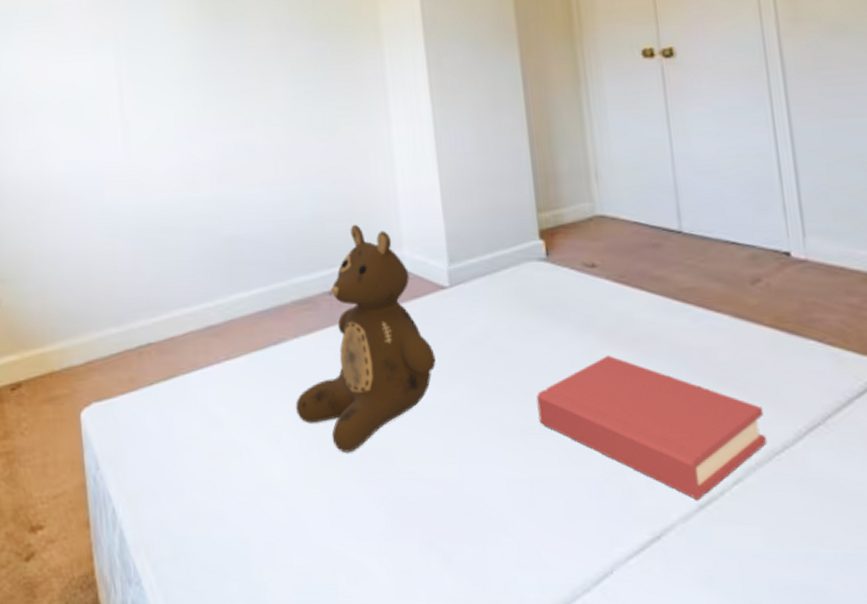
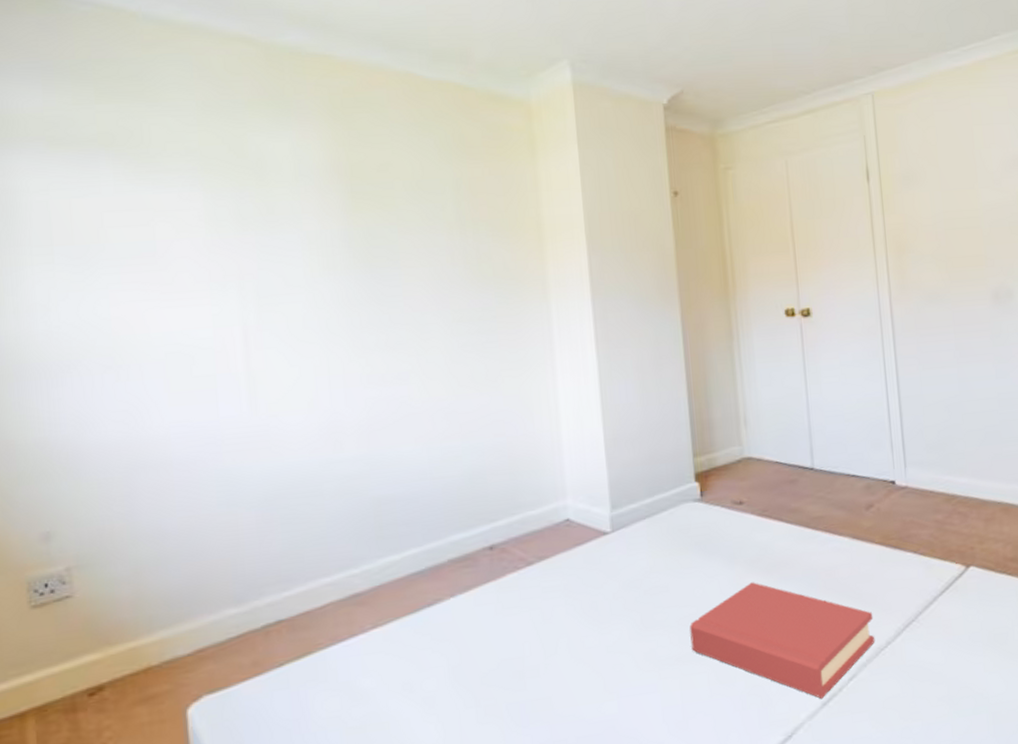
teddy bear: present [296,224,436,453] -> none [451,477,597,707]

